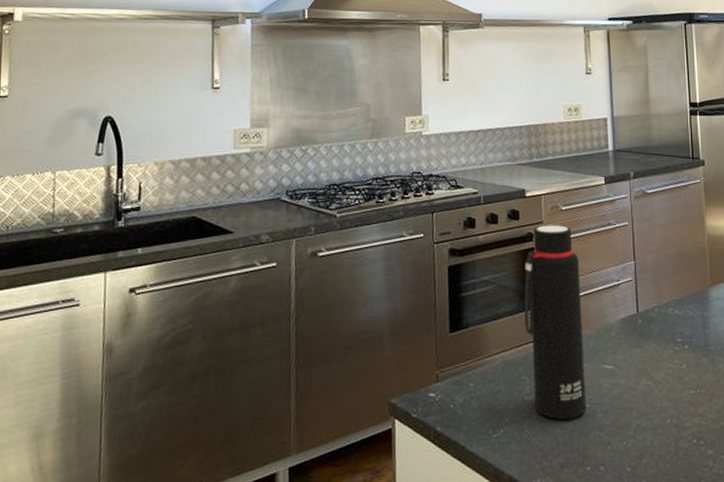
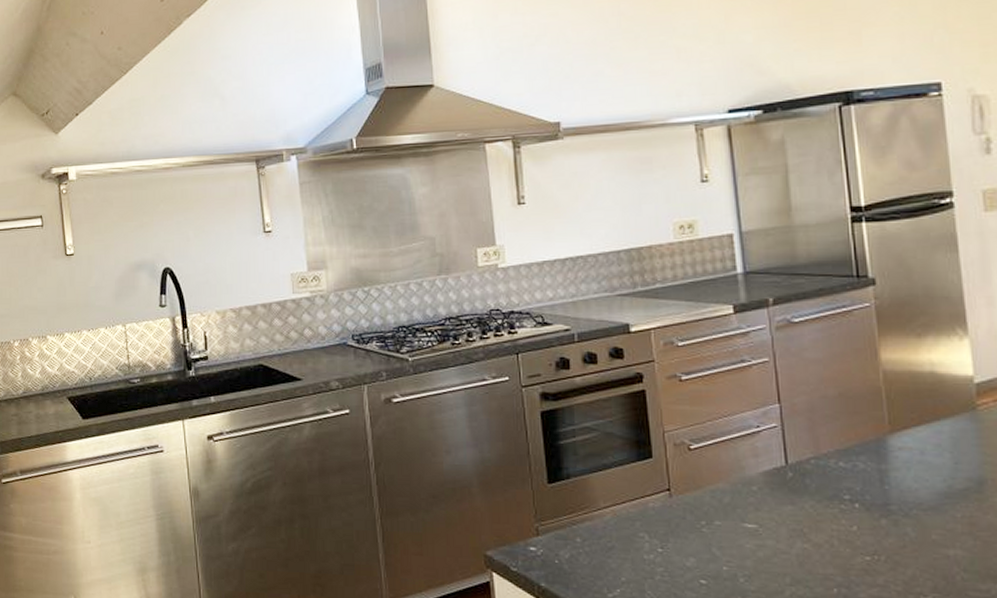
water bottle: present [524,225,586,419] -> none [634,364,724,582]

